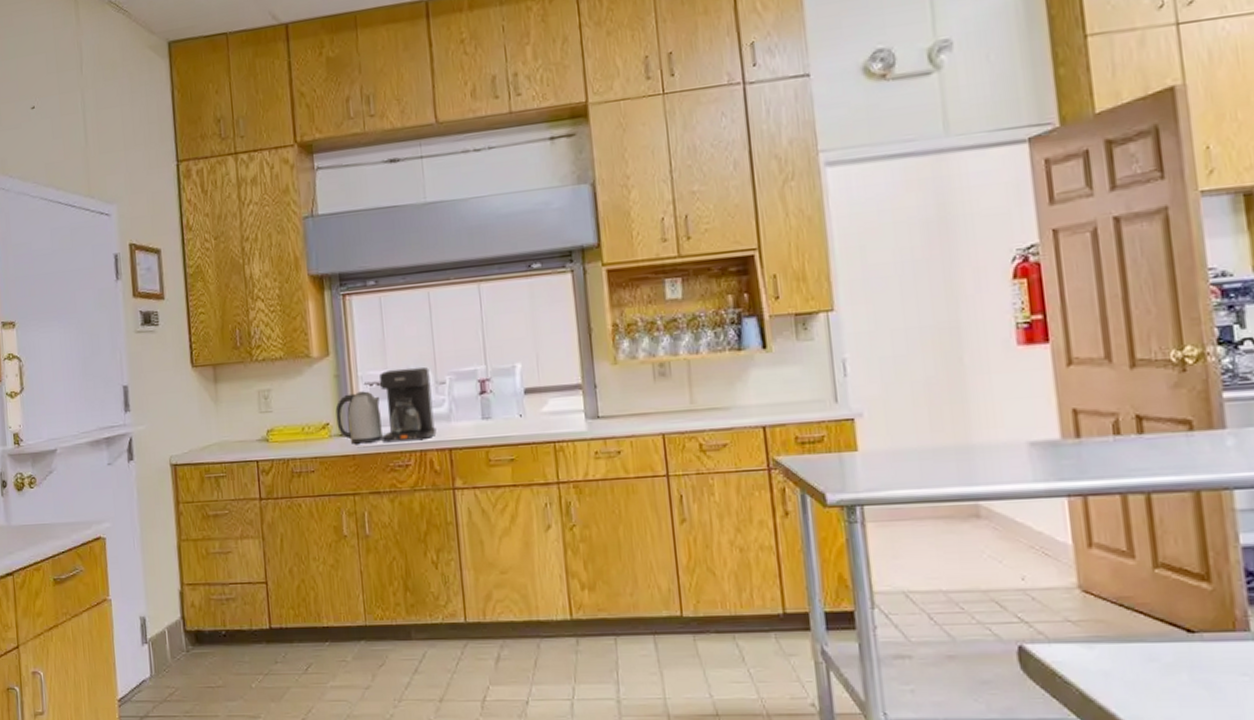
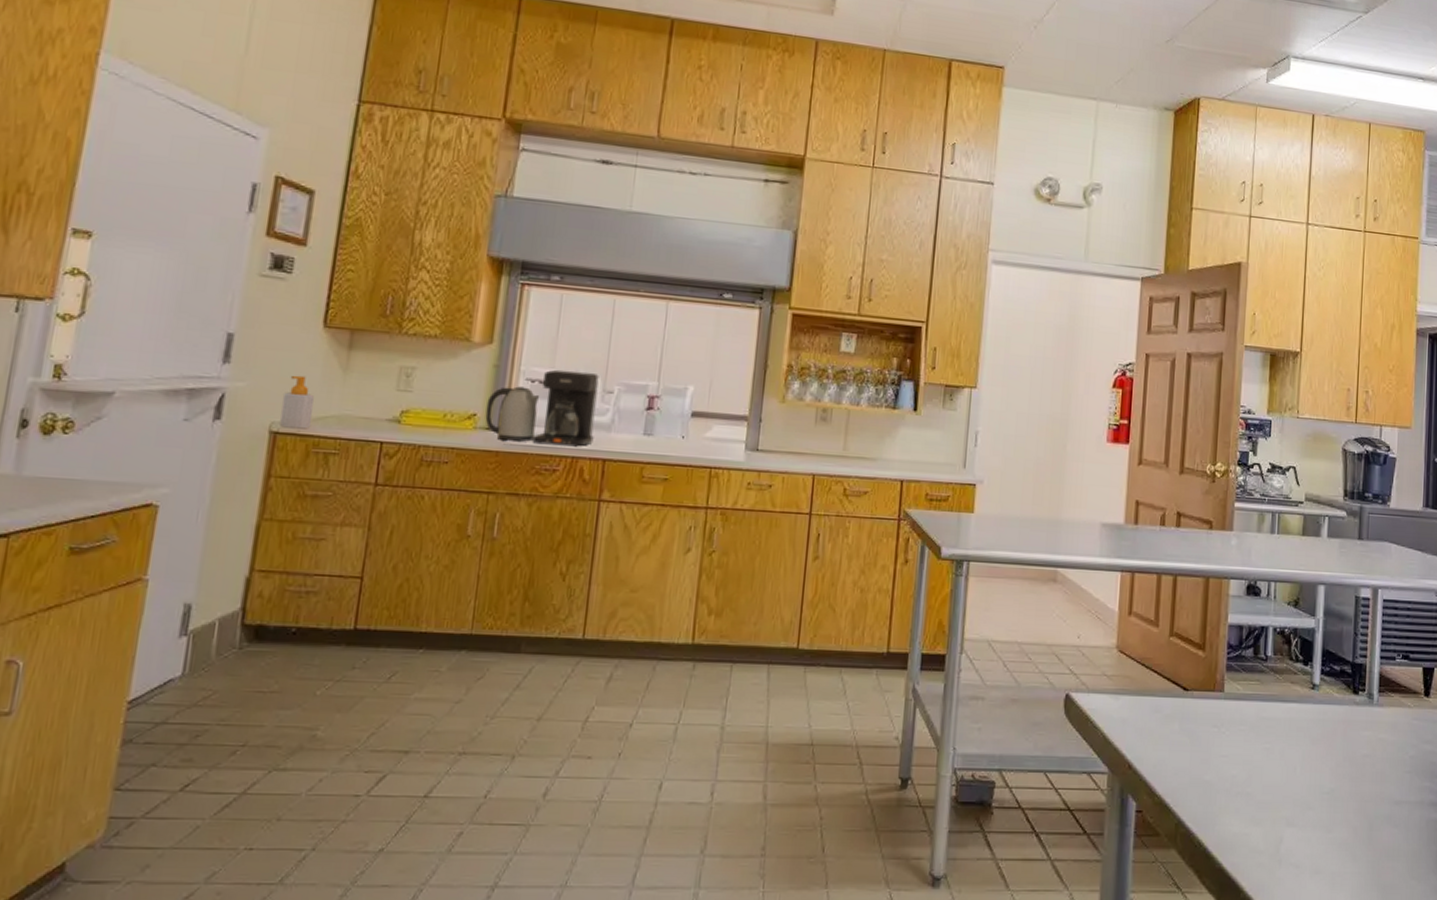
soap bottle: none [173,412,199,460] -> present [280,375,314,430]

